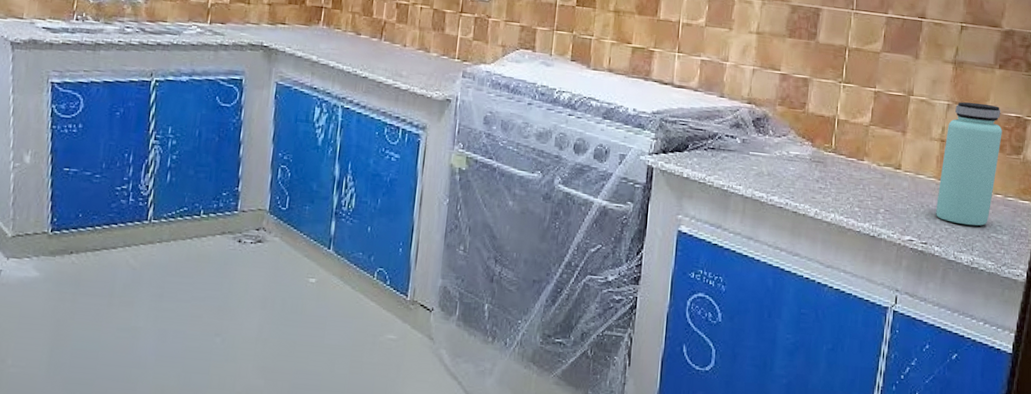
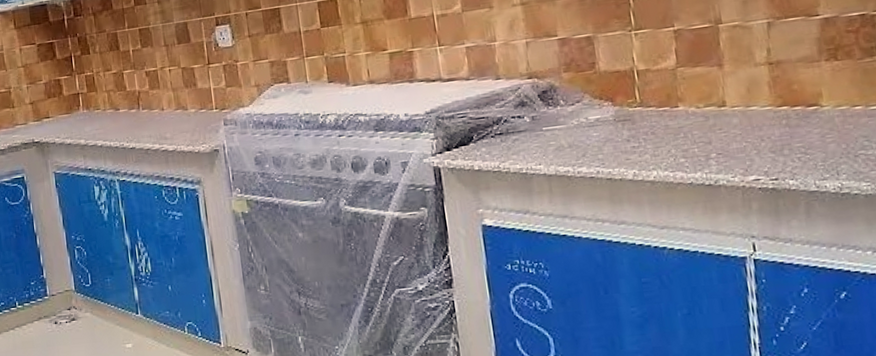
bottle: present [936,102,1002,226] -> none [773,9,851,150]

